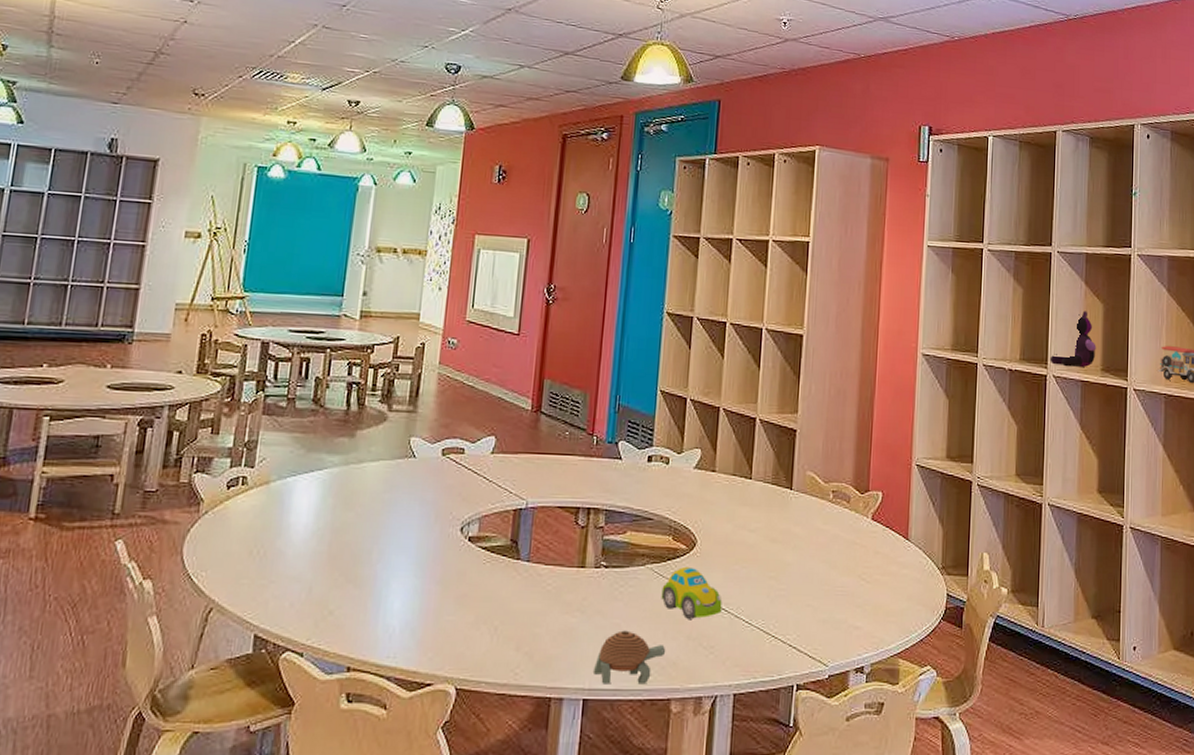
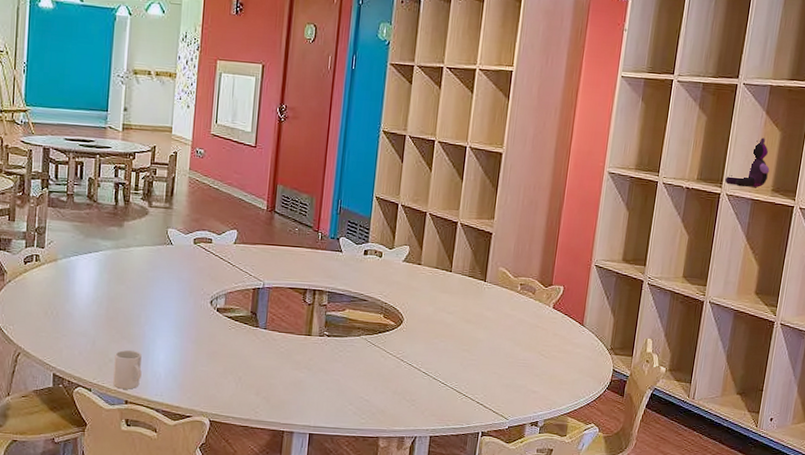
cup: none [332,597,371,651] -> present [113,349,142,389]
toy animal: present [593,630,666,685] -> none [317,384,376,425]
toy car: present [661,566,722,619] -> none [373,338,423,379]

